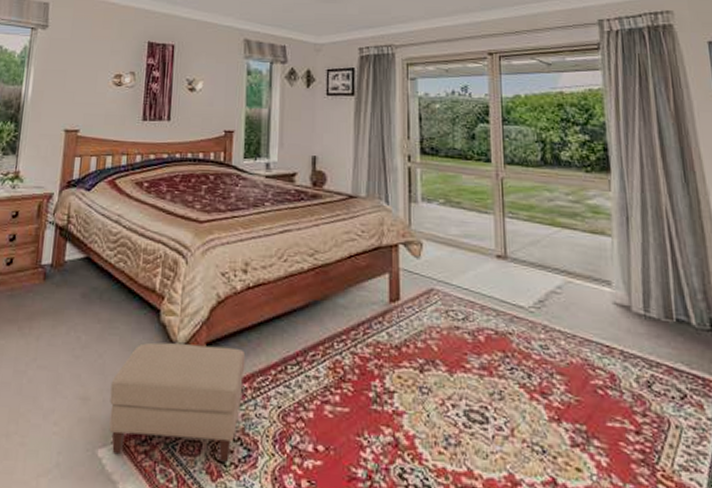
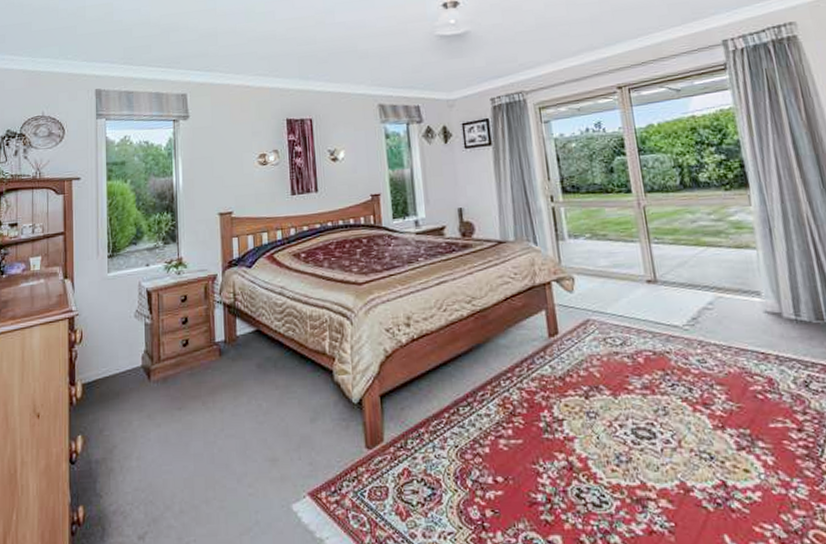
ottoman: present [109,342,246,462] -> none [296,397,421,507]

